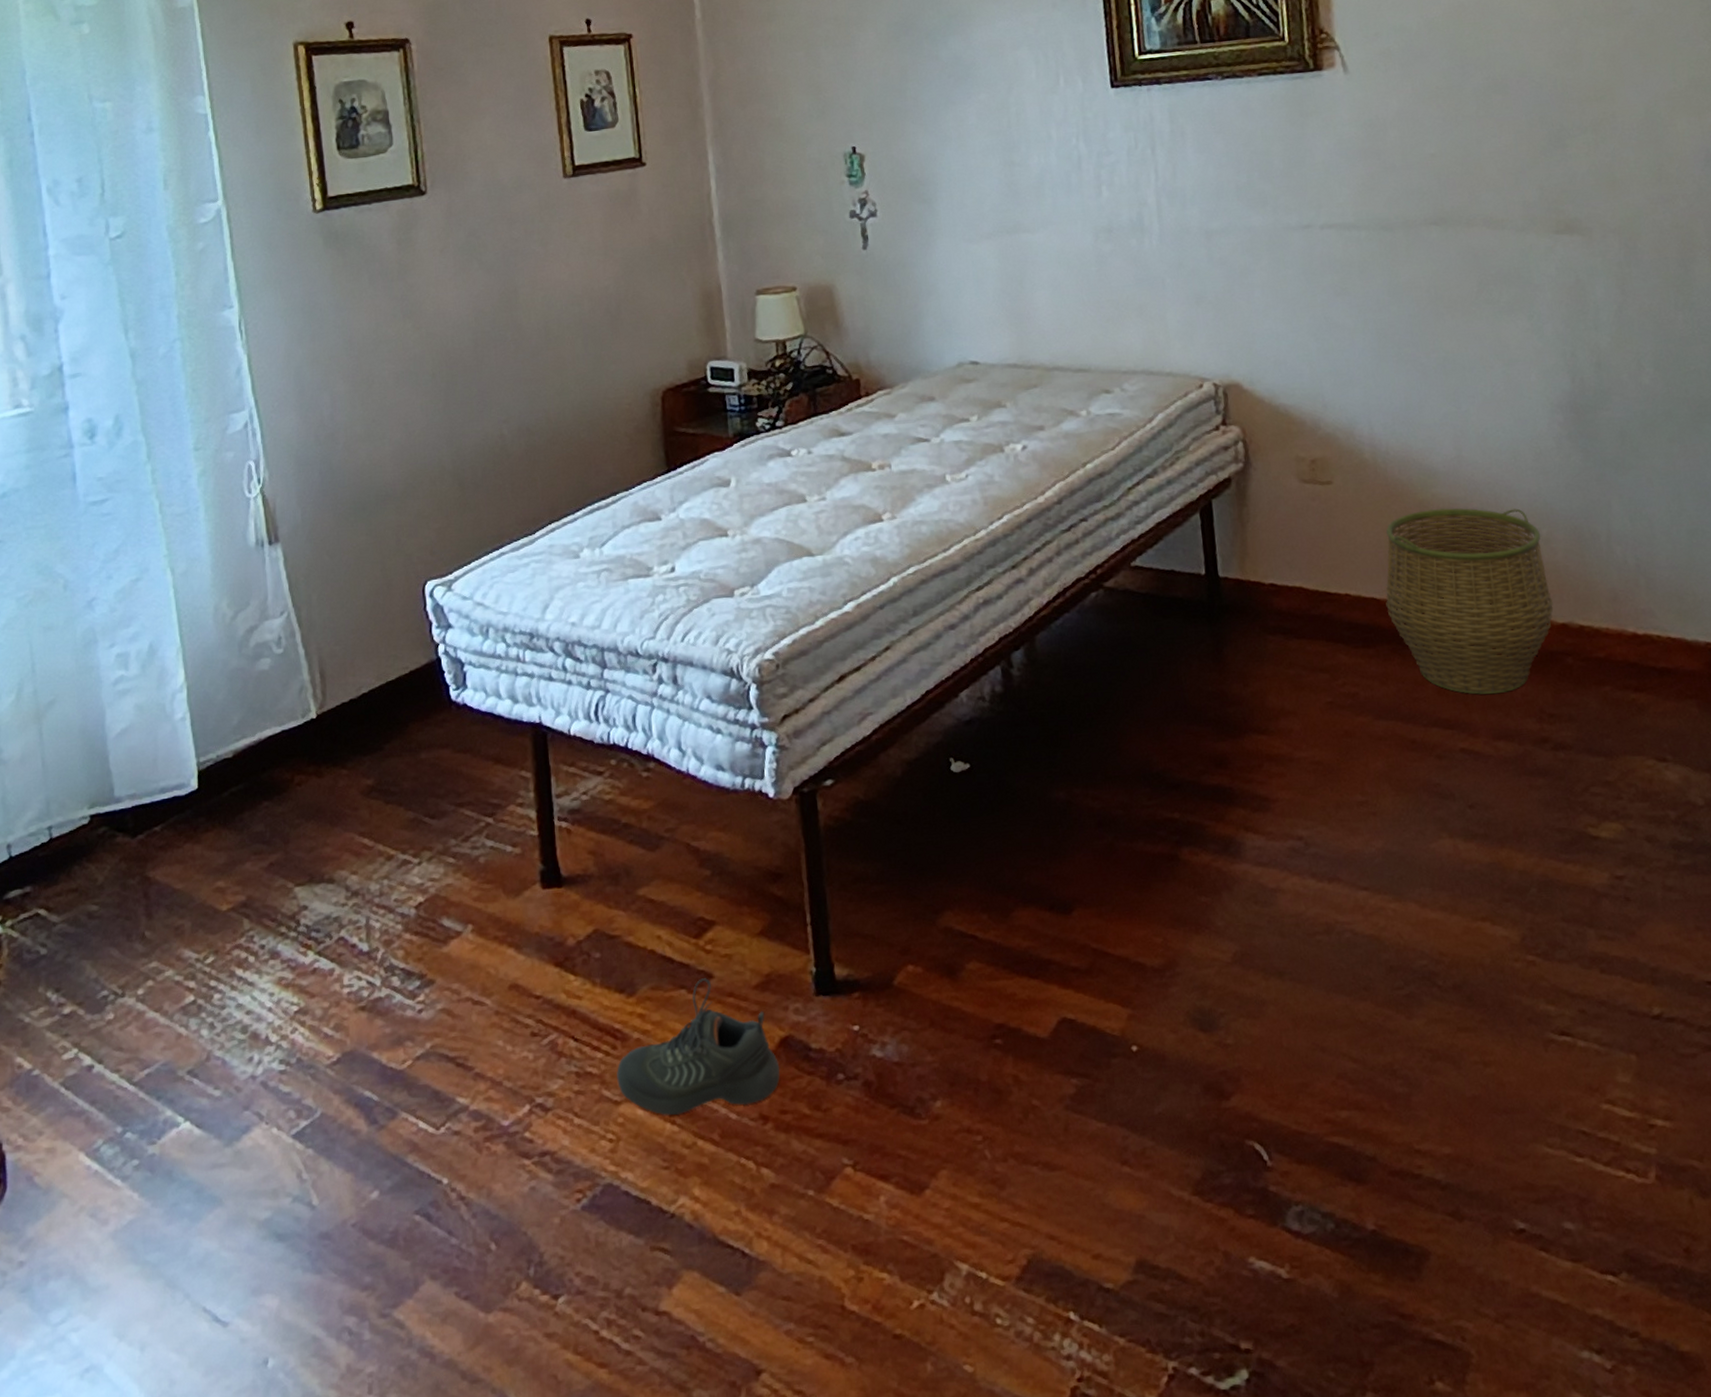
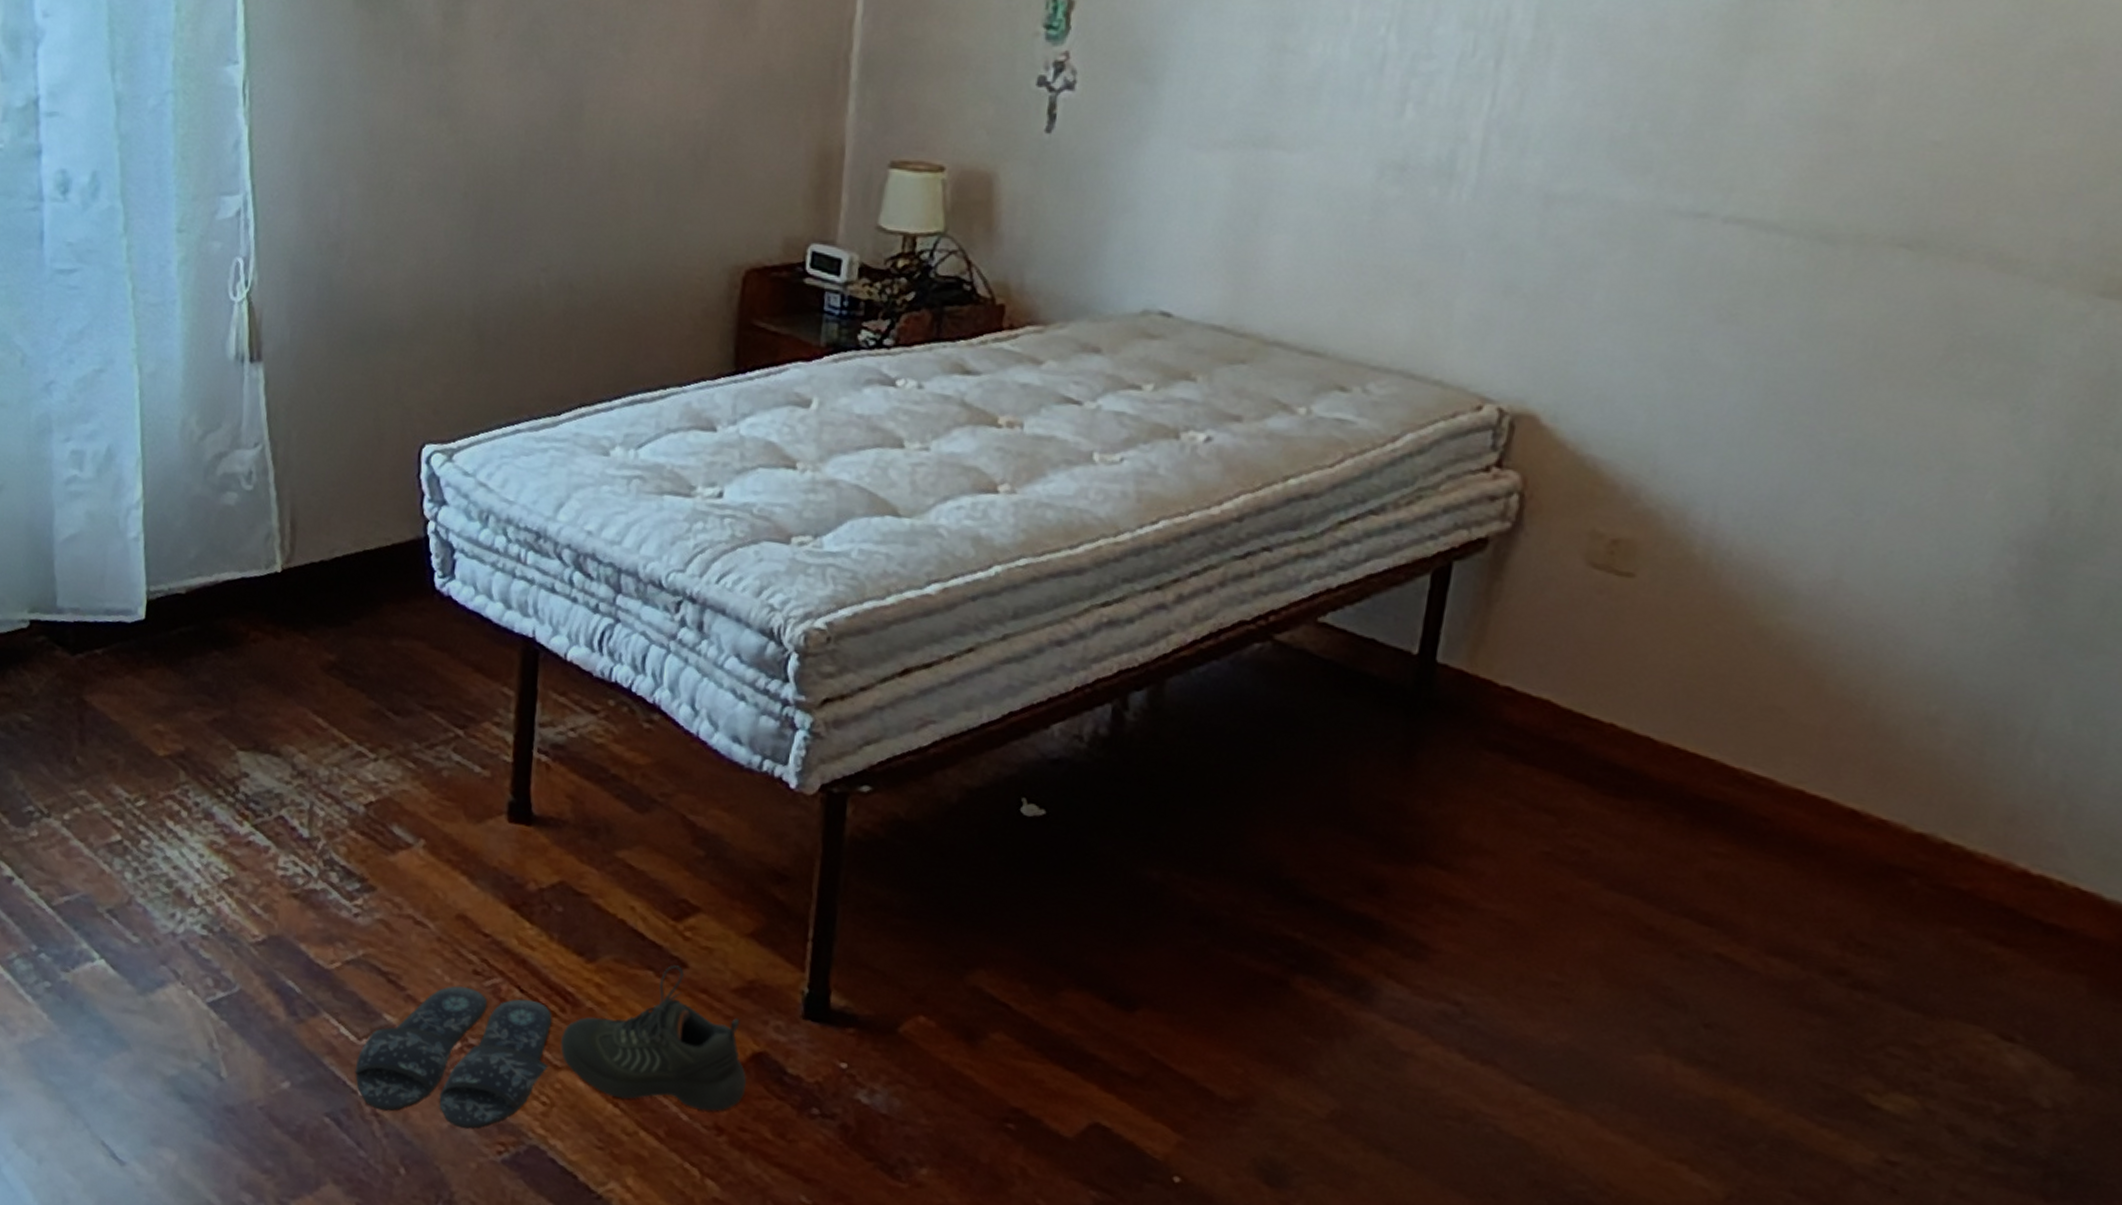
slippers: none [437,1045,609,1192] -> present [354,986,552,1128]
basket: present [1385,508,1554,695] -> none [1664,640,1928,901]

